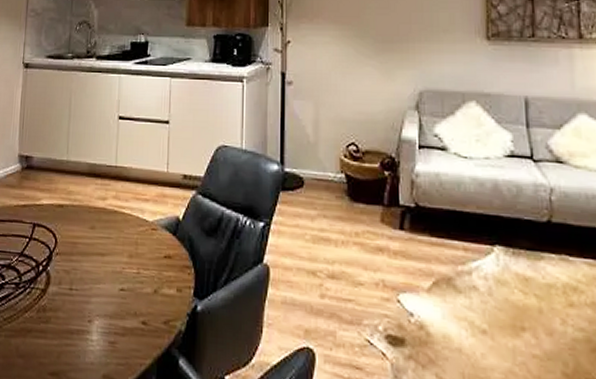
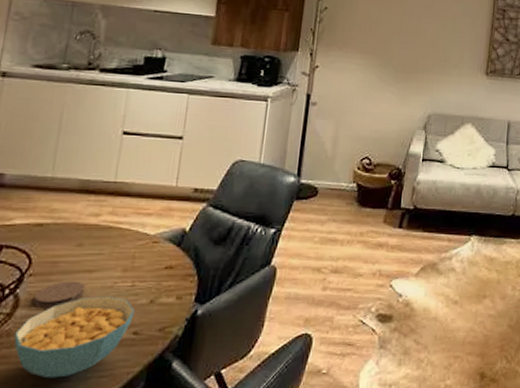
cereal bowl: none [49,280,142,359] -> present [14,296,135,379]
coaster: none [61,262,100,288] -> present [34,281,86,307]

